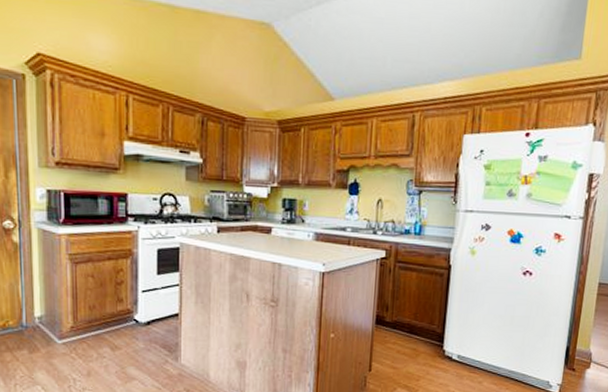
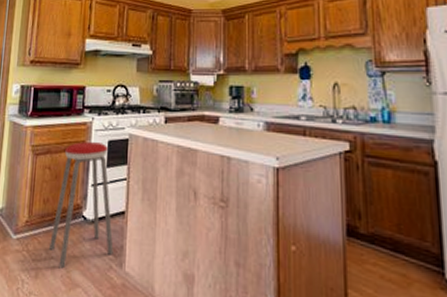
music stool: none [100,250,168,366] -> present [49,142,114,269]

